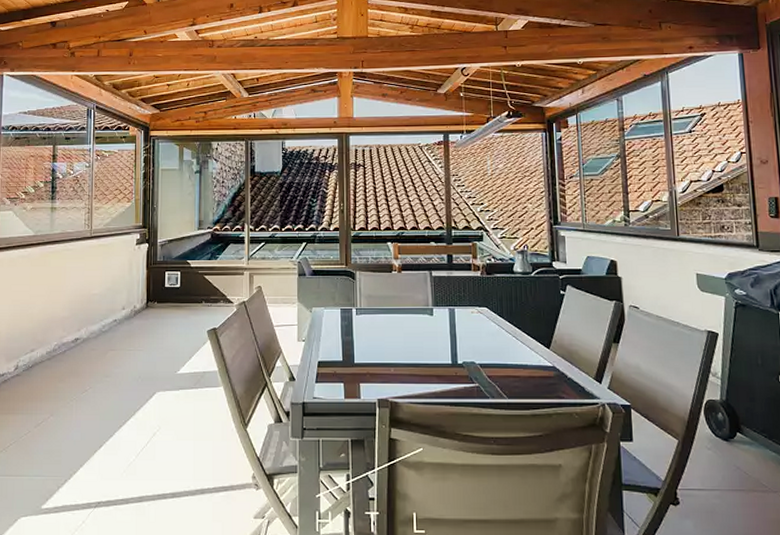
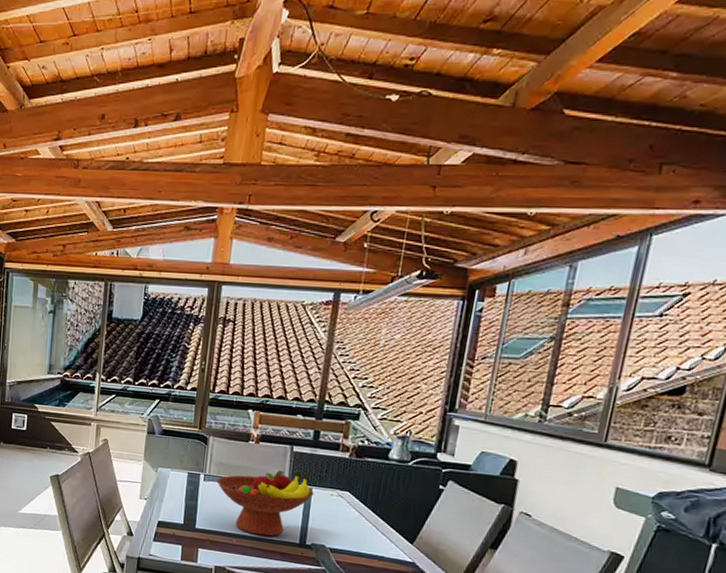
fruit bowl: none [368,293,457,361] -> present [216,470,314,537]

